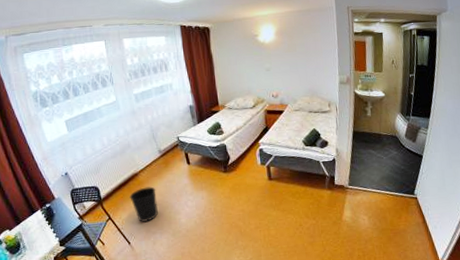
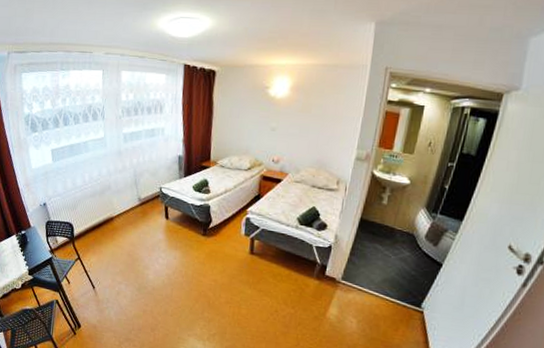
wastebasket: present [129,186,158,222] -> none [101,233,129,270]

